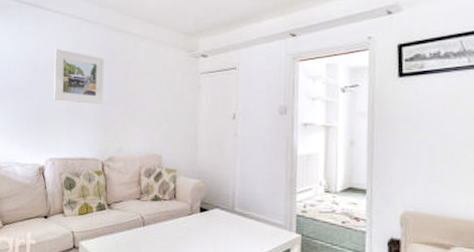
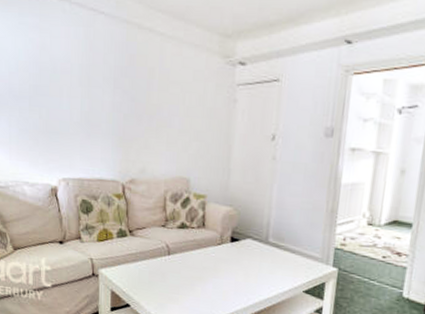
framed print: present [53,48,105,104] -> none [64,46,124,118]

